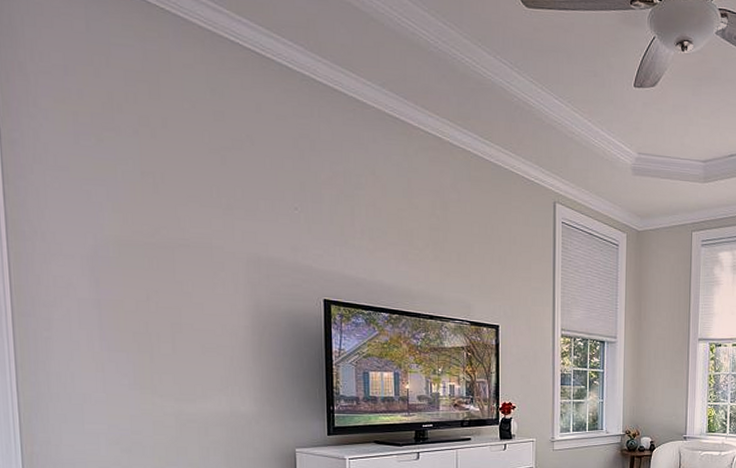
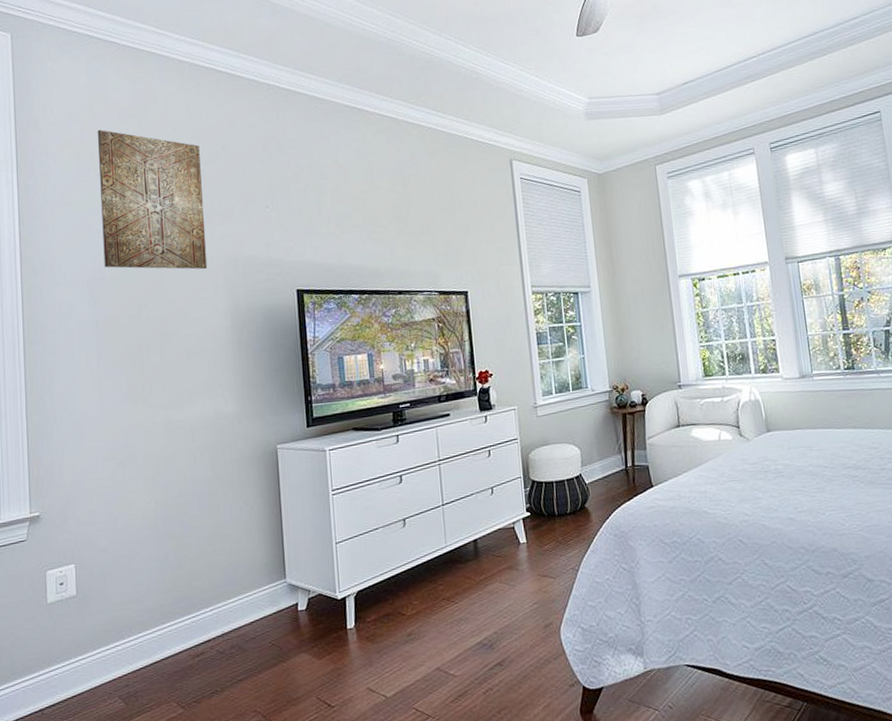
wall art: none [98,89,227,264] -> present [97,129,208,270]

